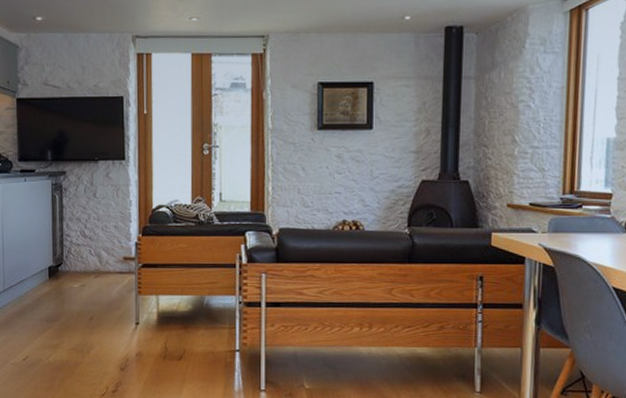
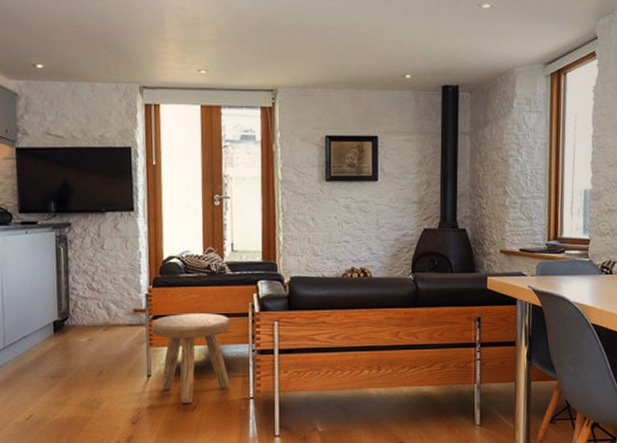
stool: none [140,263,217,353] -> present [151,313,230,404]

